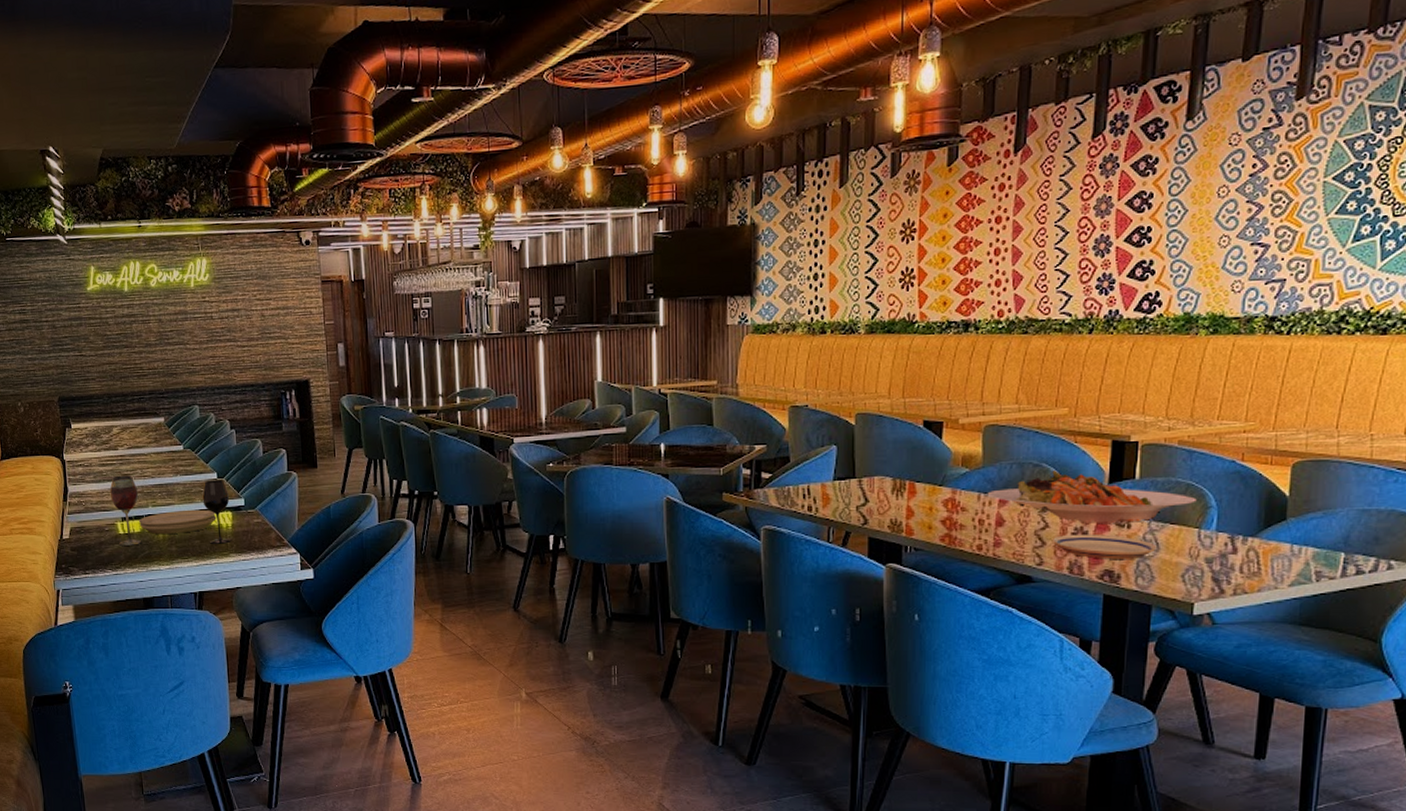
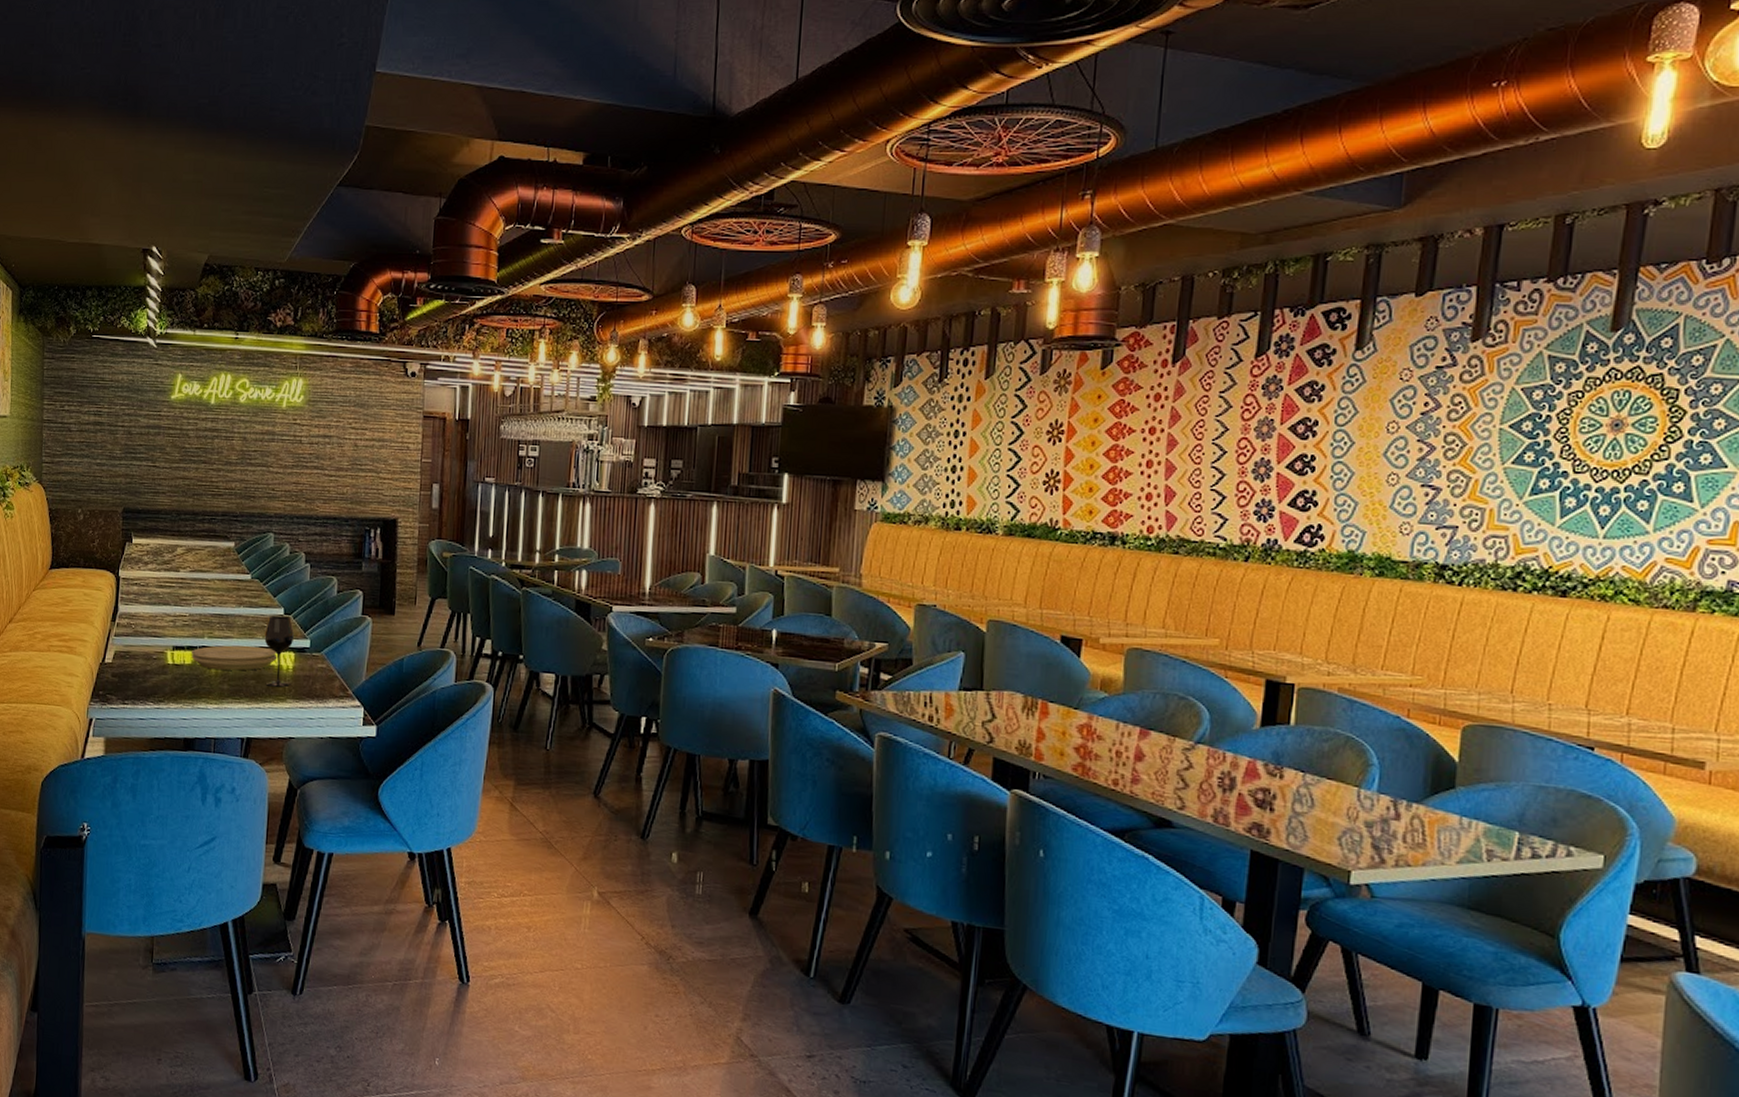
wineglass: present [110,475,142,546] -> none [163,599,195,679]
salad: present [987,470,1197,524] -> none [1126,705,1357,773]
plate: present [1053,535,1157,559] -> none [1197,778,1312,814]

